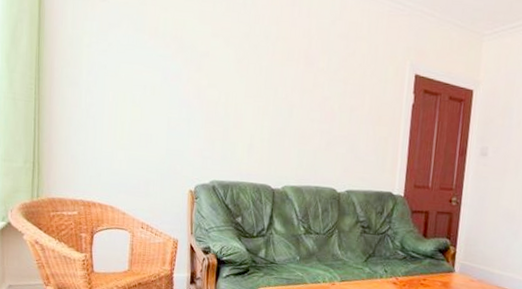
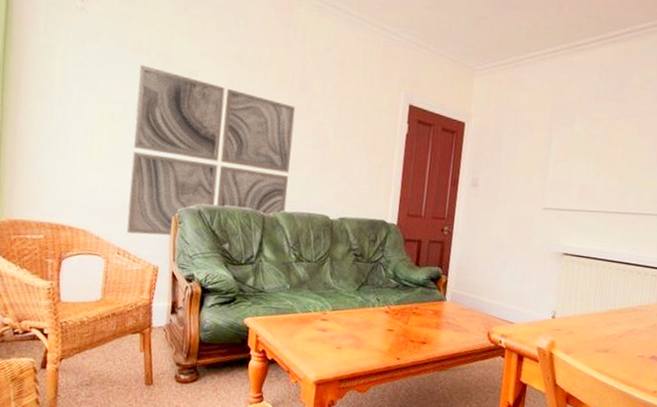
wall art: none [149,49,302,211] -> present [126,65,296,236]

